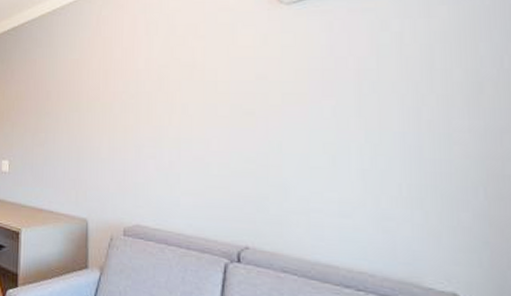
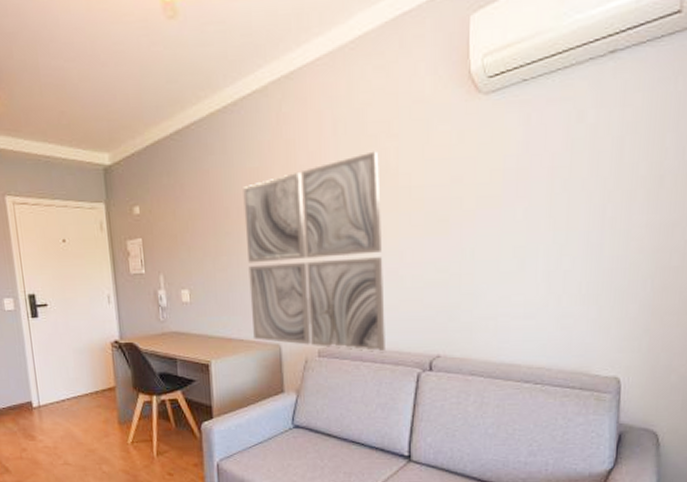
wall art: none [62,49,191,239] -> present [243,151,385,353]

